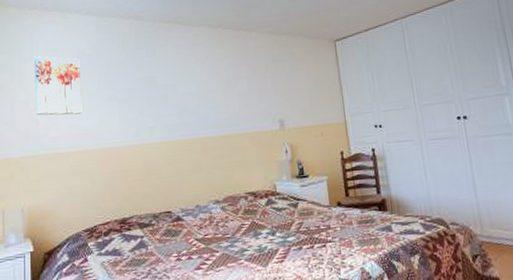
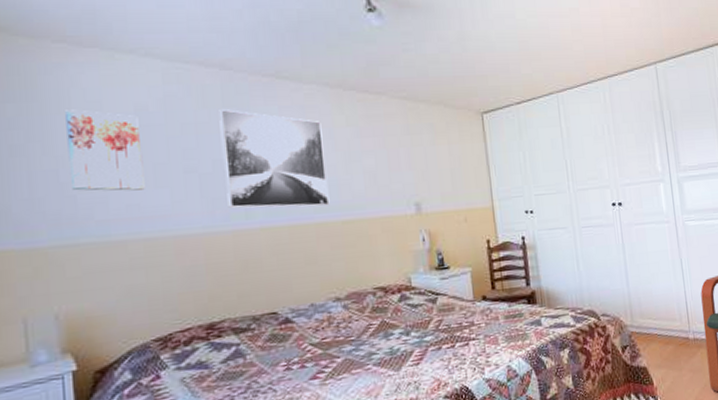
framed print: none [133,49,212,127] -> present [219,108,330,209]

